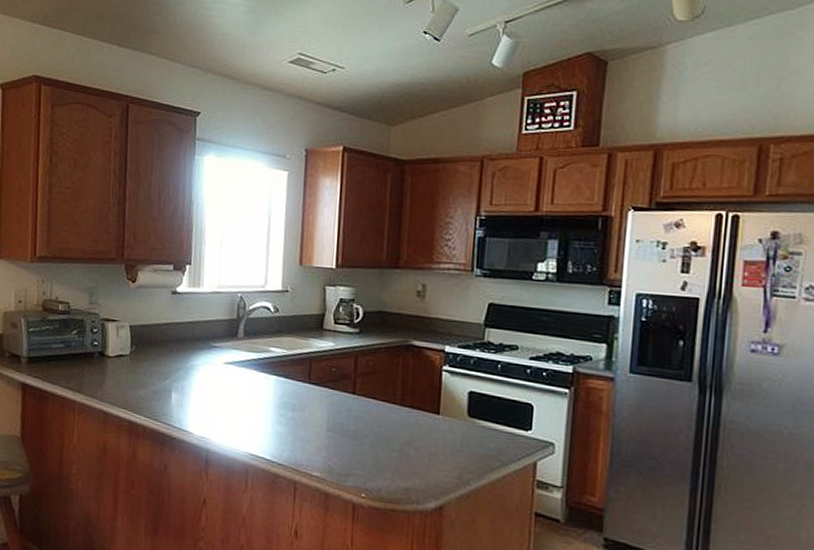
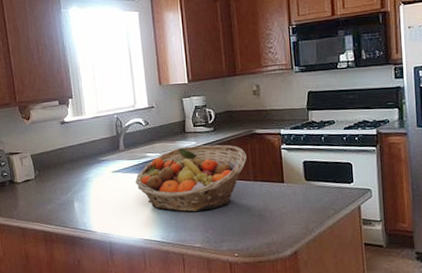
fruit basket: none [250,346,396,432] -> present [135,144,247,212]

